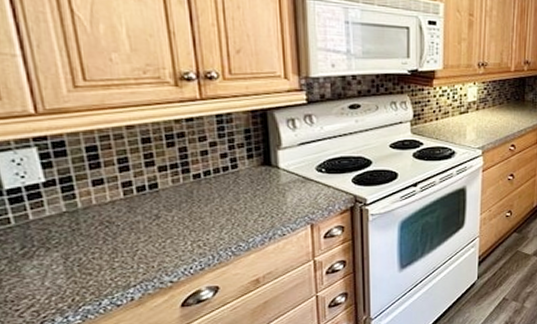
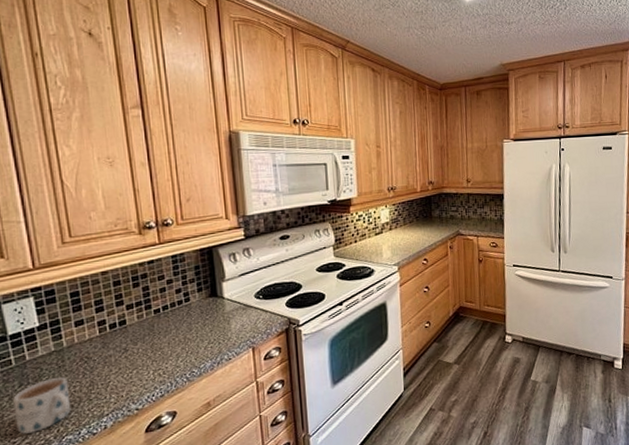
mug: none [13,241,89,301] -> present [13,377,71,434]

